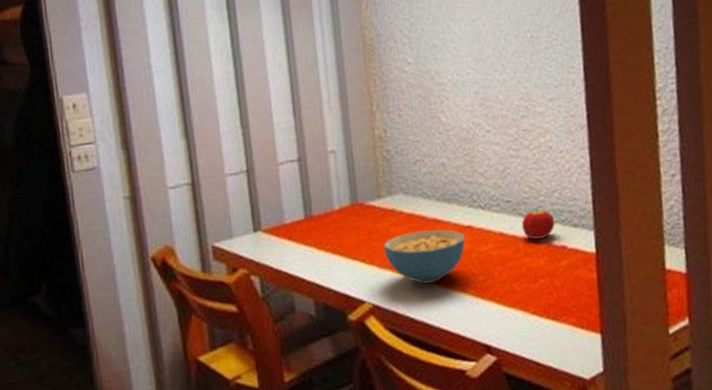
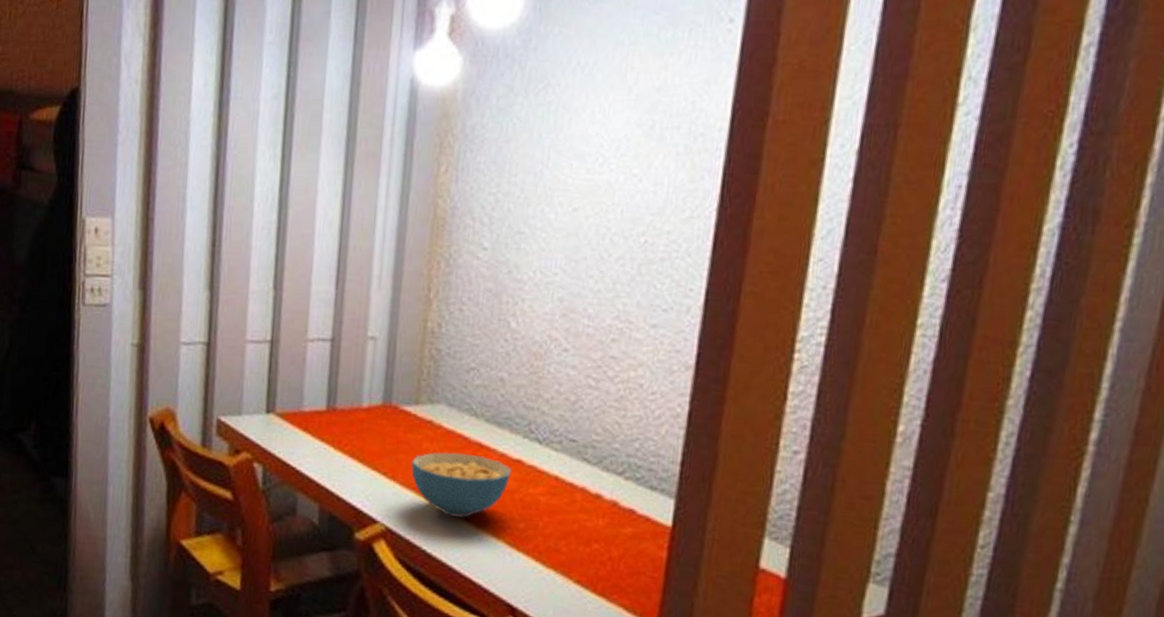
fruit: present [521,208,555,239] -> none [584,456,628,495]

